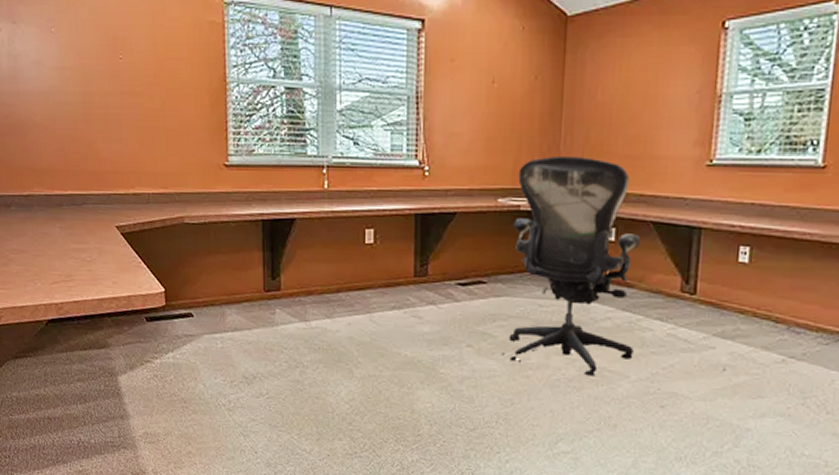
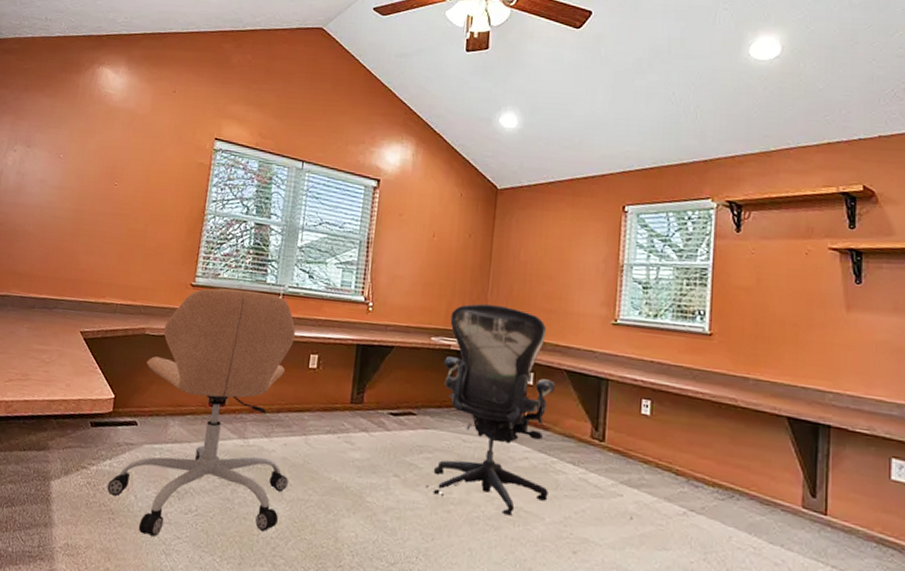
office chair: none [174,165,357,420] -> present [107,288,296,536]

